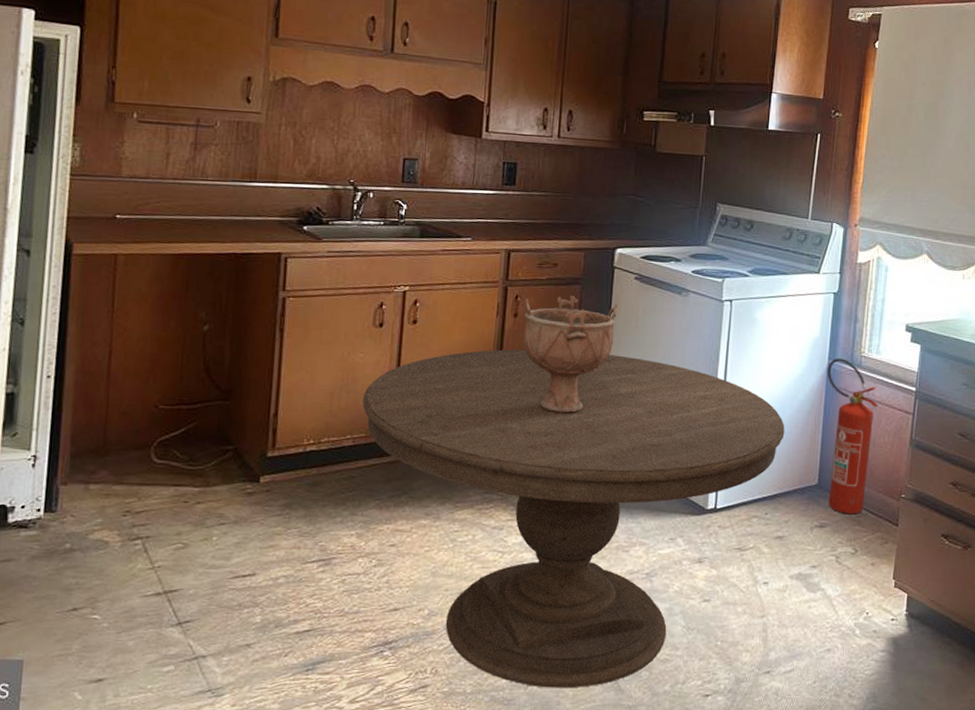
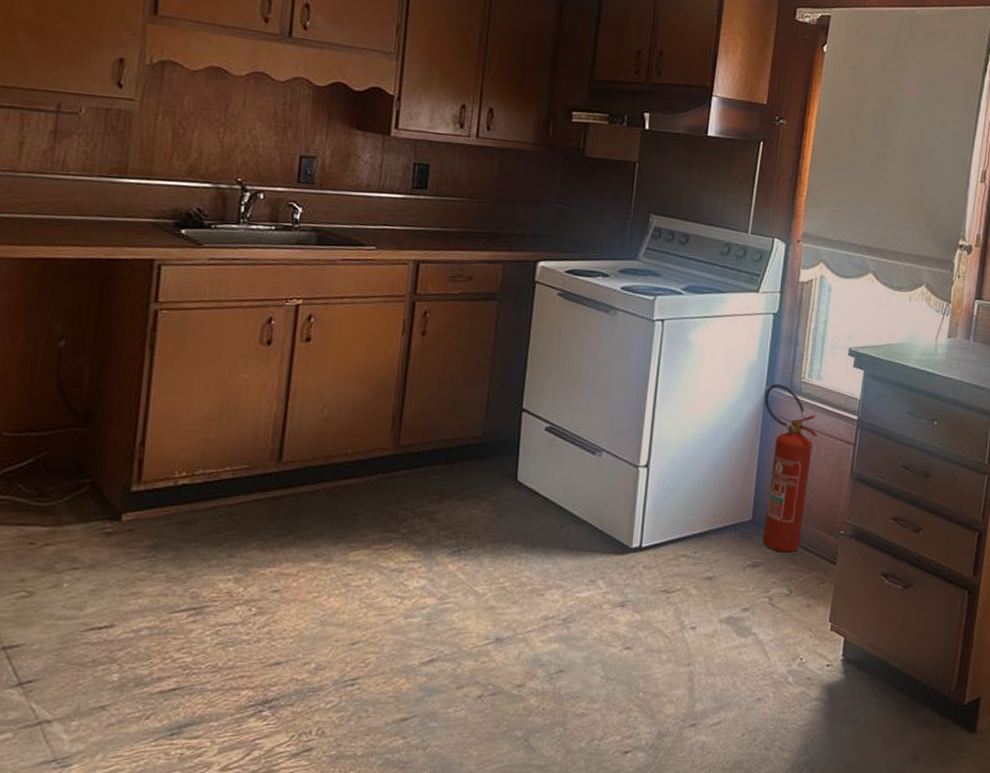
dining table: present [362,349,785,688] -> none [244,371,718,748]
decorative bowl: present [523,295,619,414] -> none [431,311,540,443]

